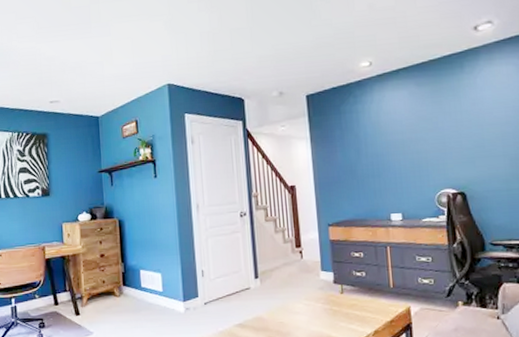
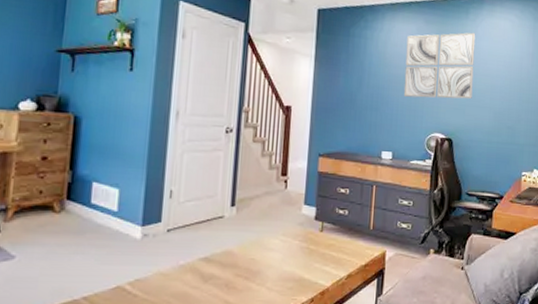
wall art: none [400,84,481,159] -> present [403,32,476,99]

